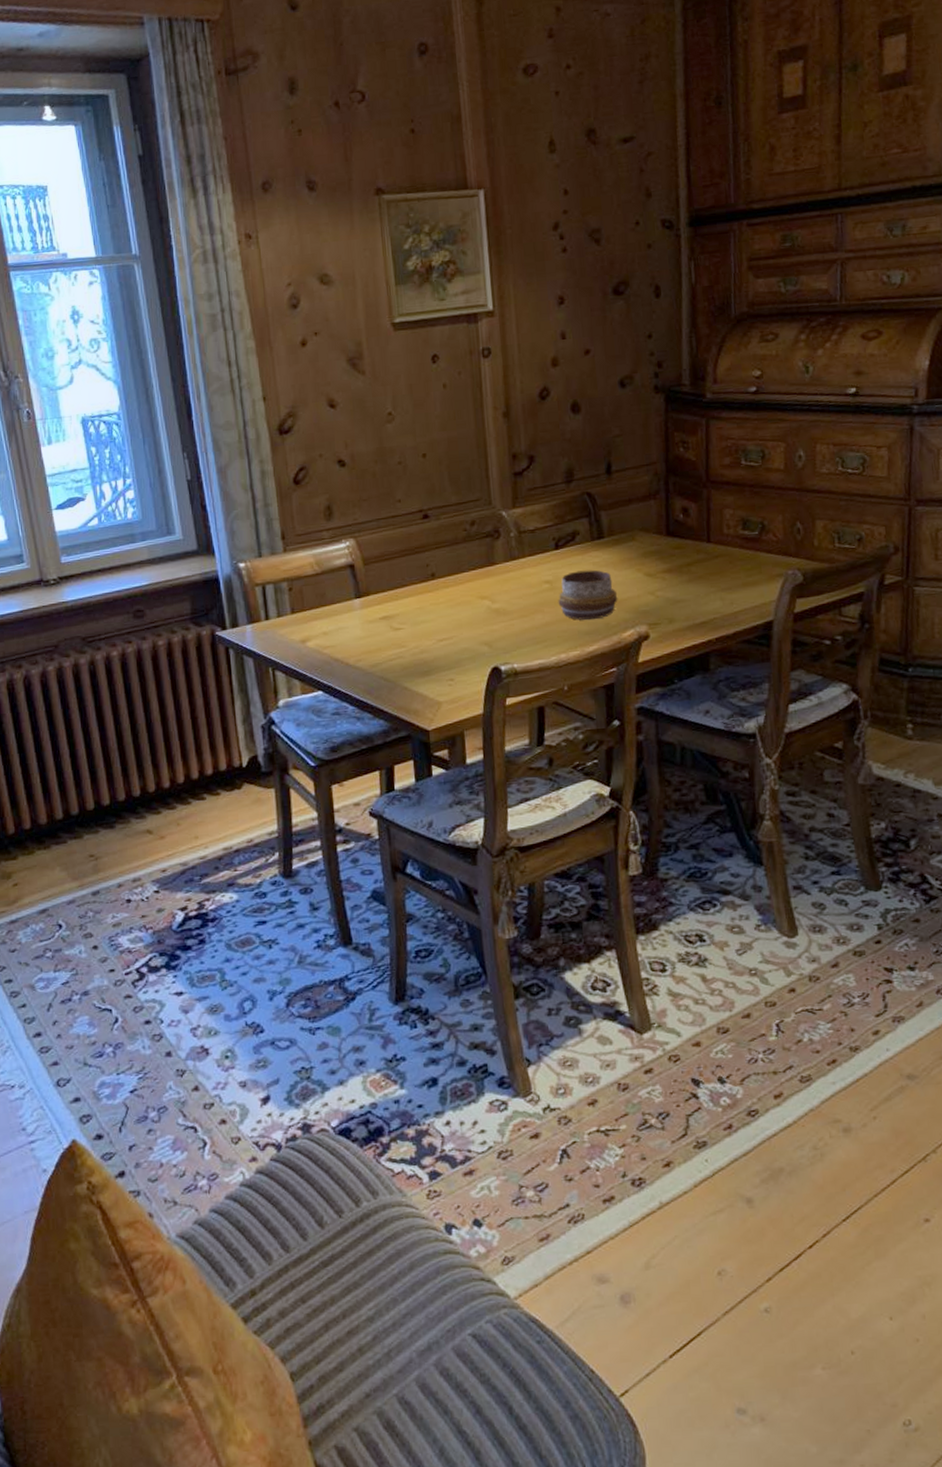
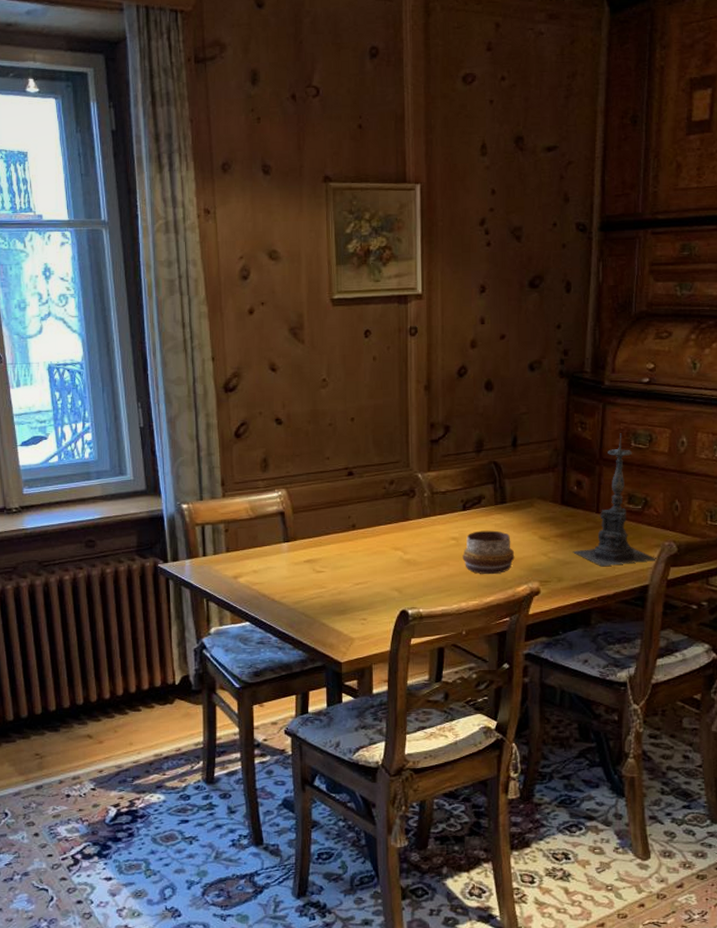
candle holder: none [683,451,781,604] -> present [572,433,658,567]

